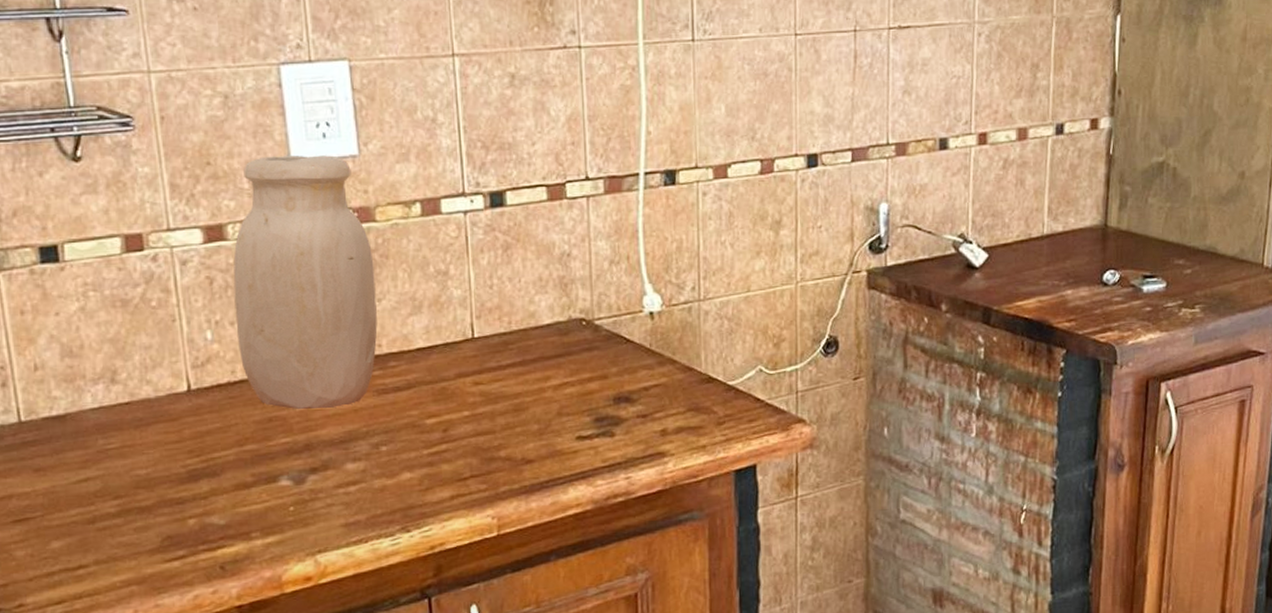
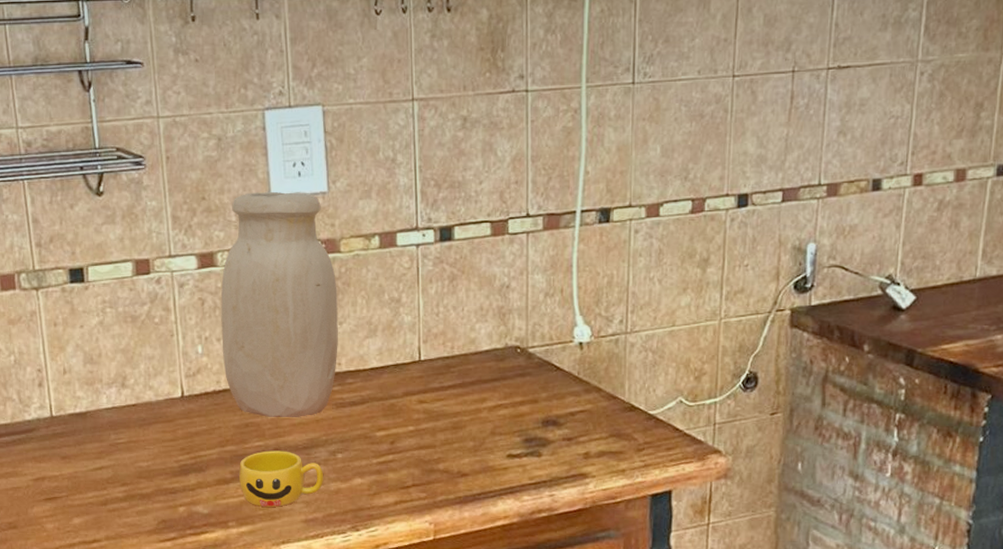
cup: none [262,446,366,513] -> present [238,450,324,508]

